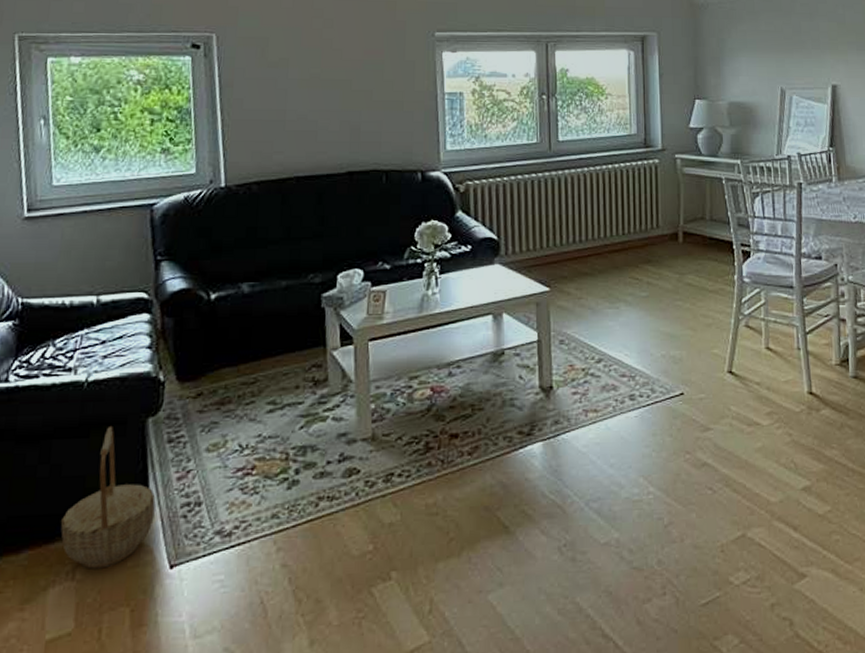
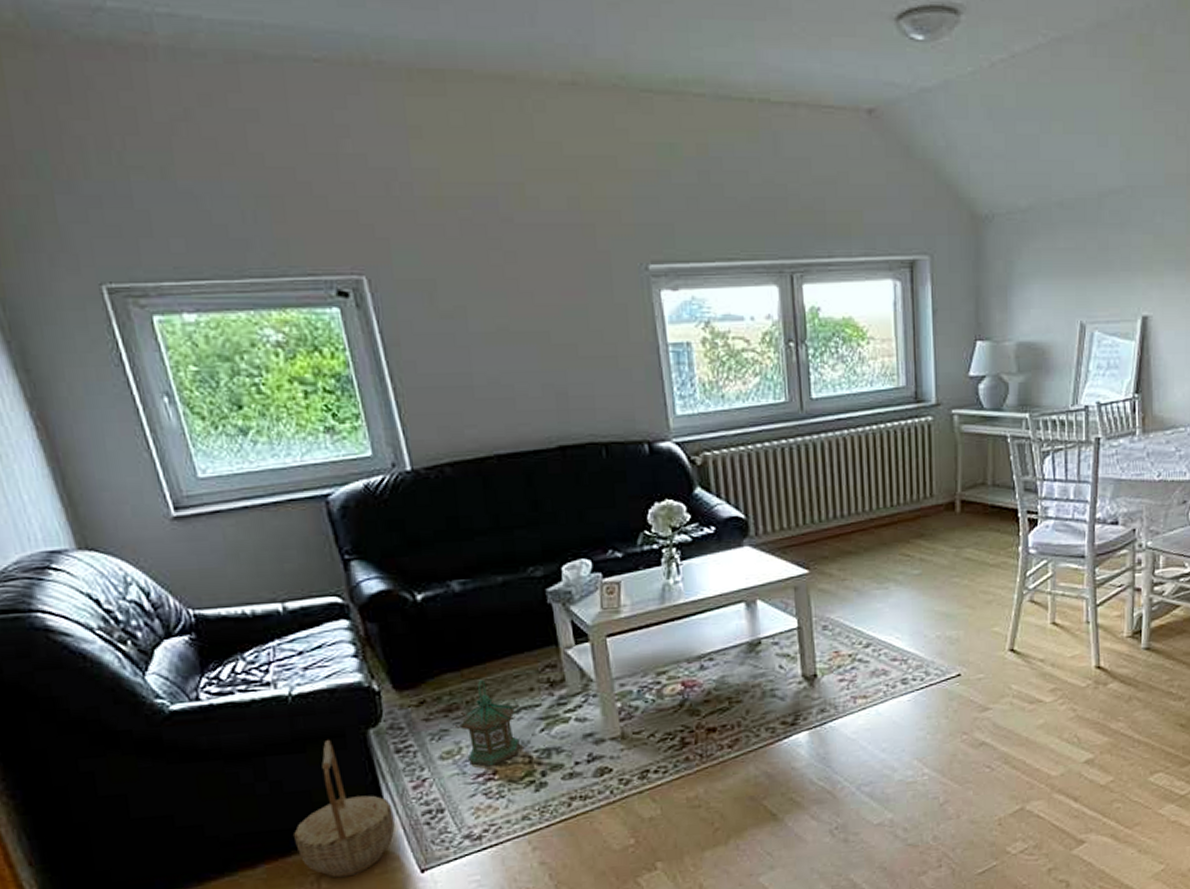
lantern: none [224,375,284,461] -> present [454,679,520,766]

